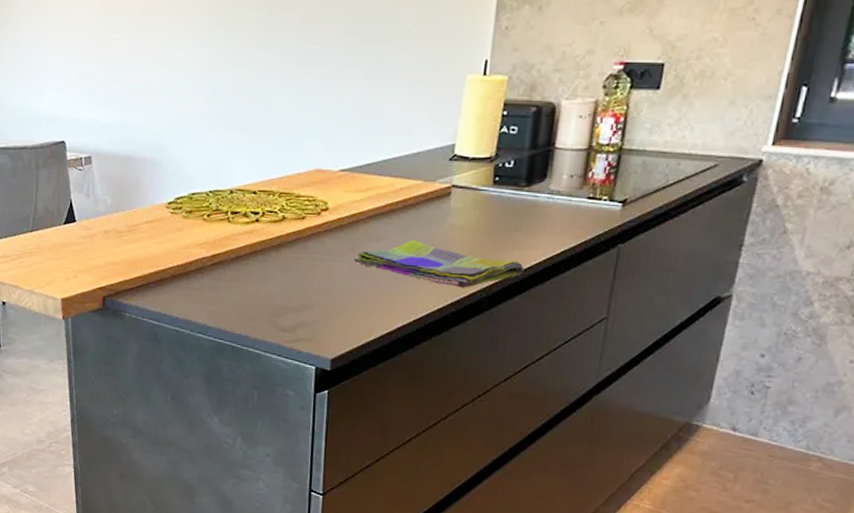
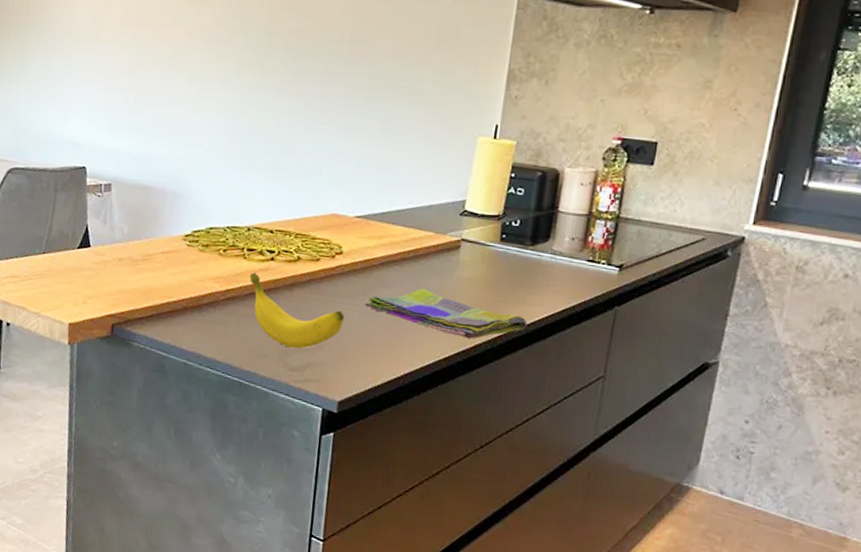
banana: none [236,236,333,309] -> present [250,272,344,349]

